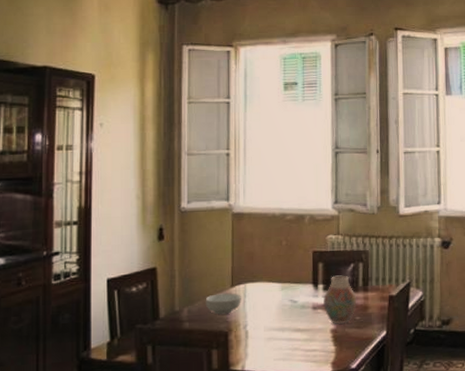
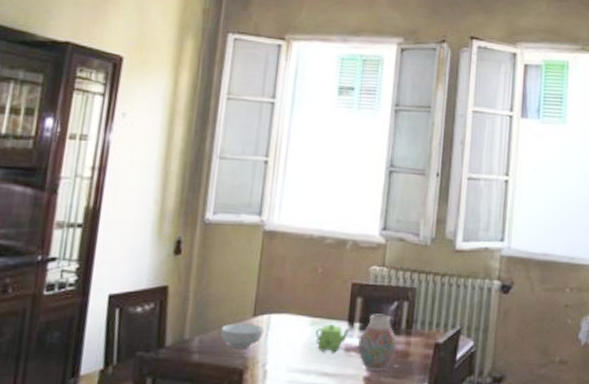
teapot: none [286,288,317,312] -> present [315,324,352,353]

